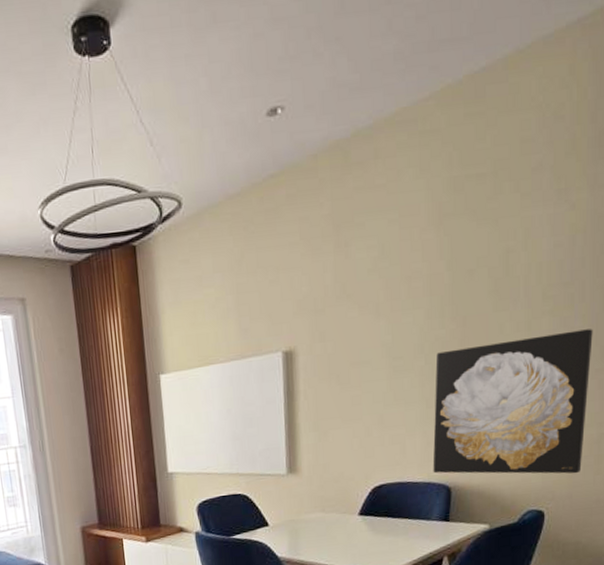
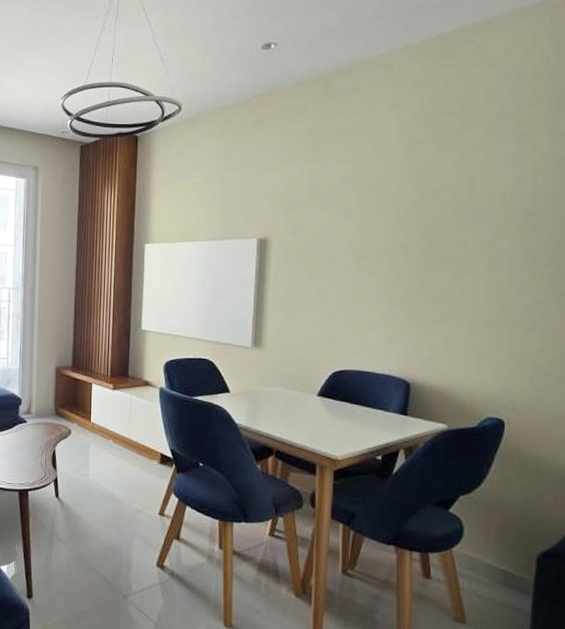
wall art: present [432,329,593,474] -> none [393,255,555,389]

